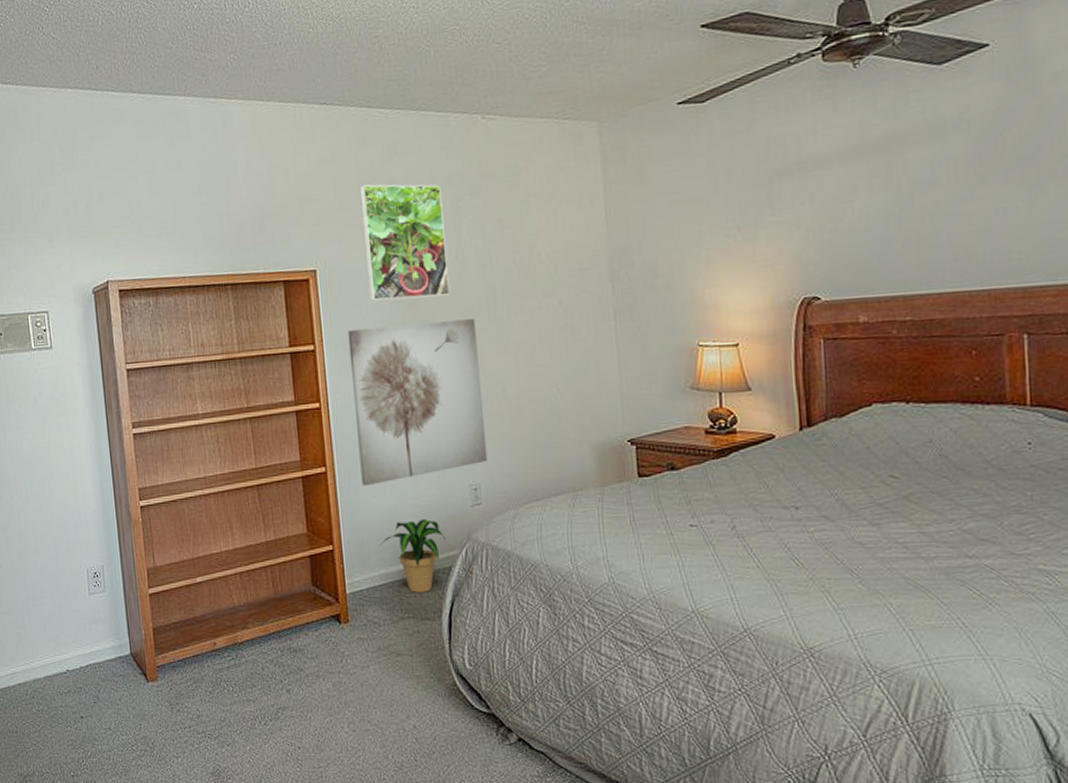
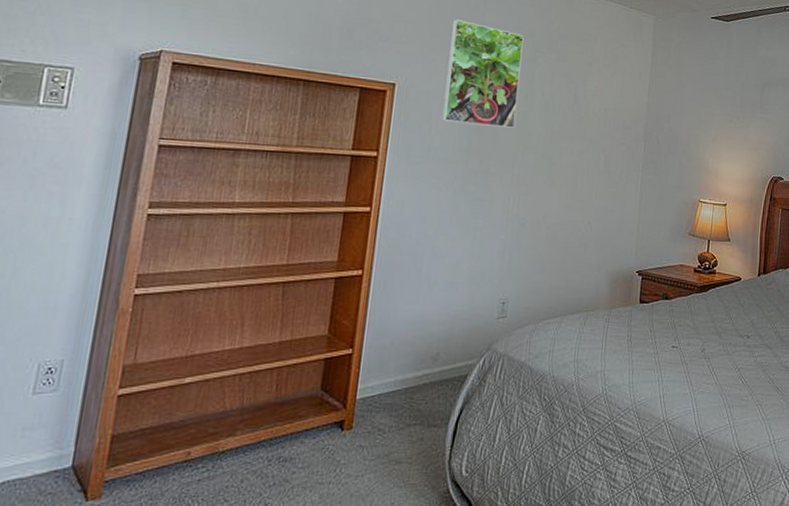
wall art: present [347,319,488,487] -> none [396,143,532,293]
potted plant: present [379,519,446,593] -> none [401,328,468,399]

